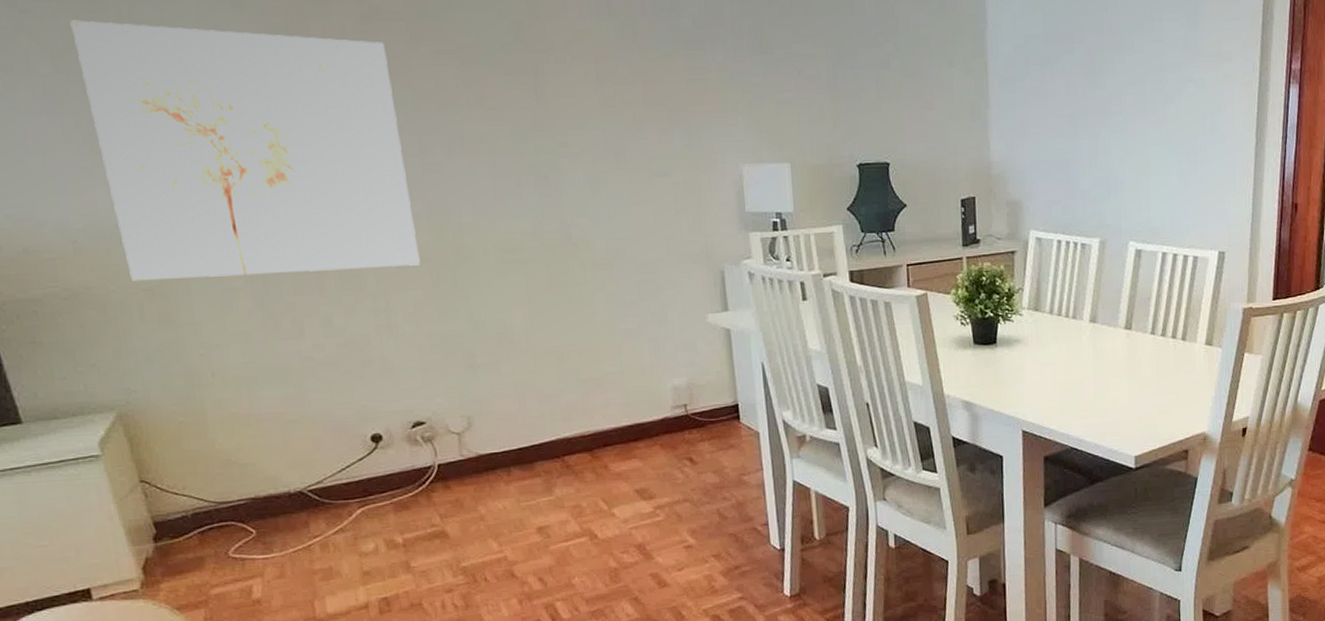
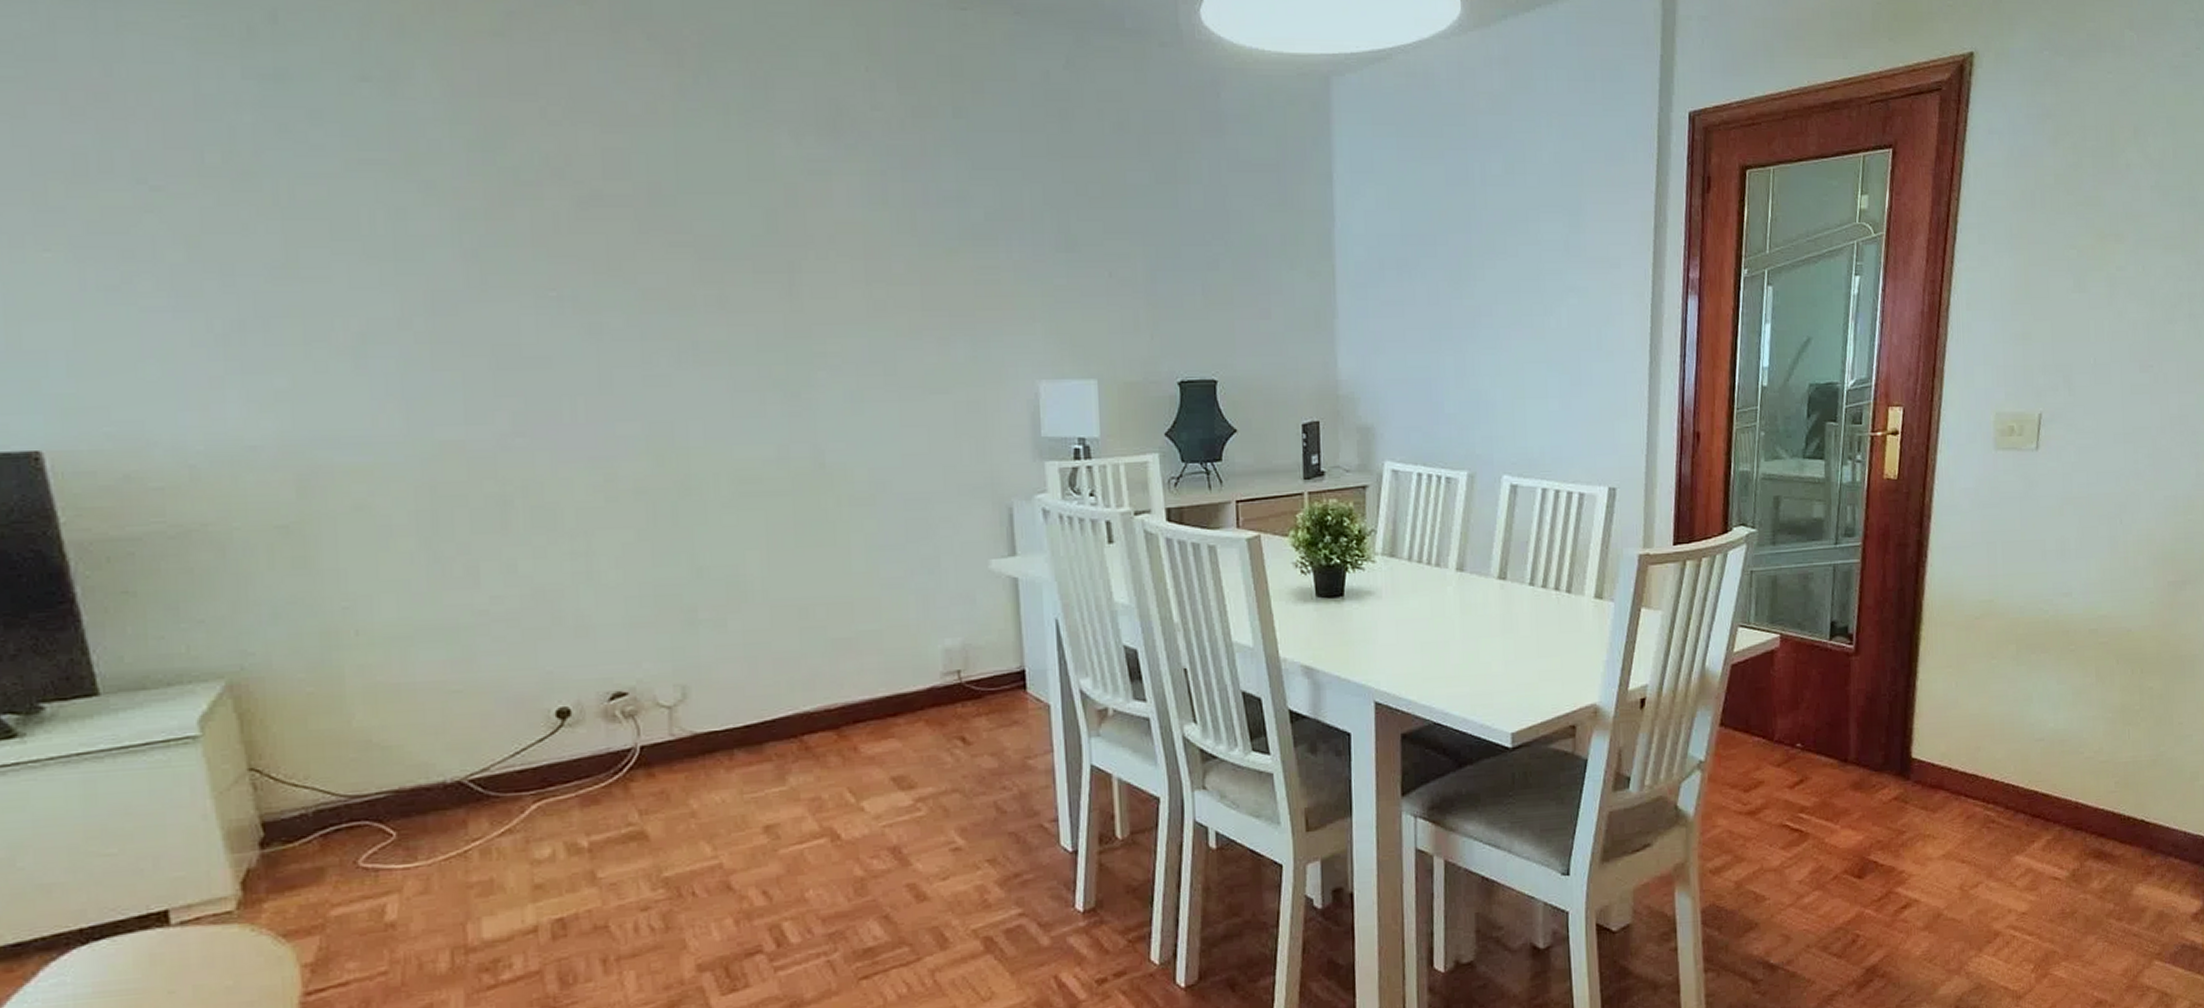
wall art: present [70,20,420,282] -> none [213,199,634,517]

